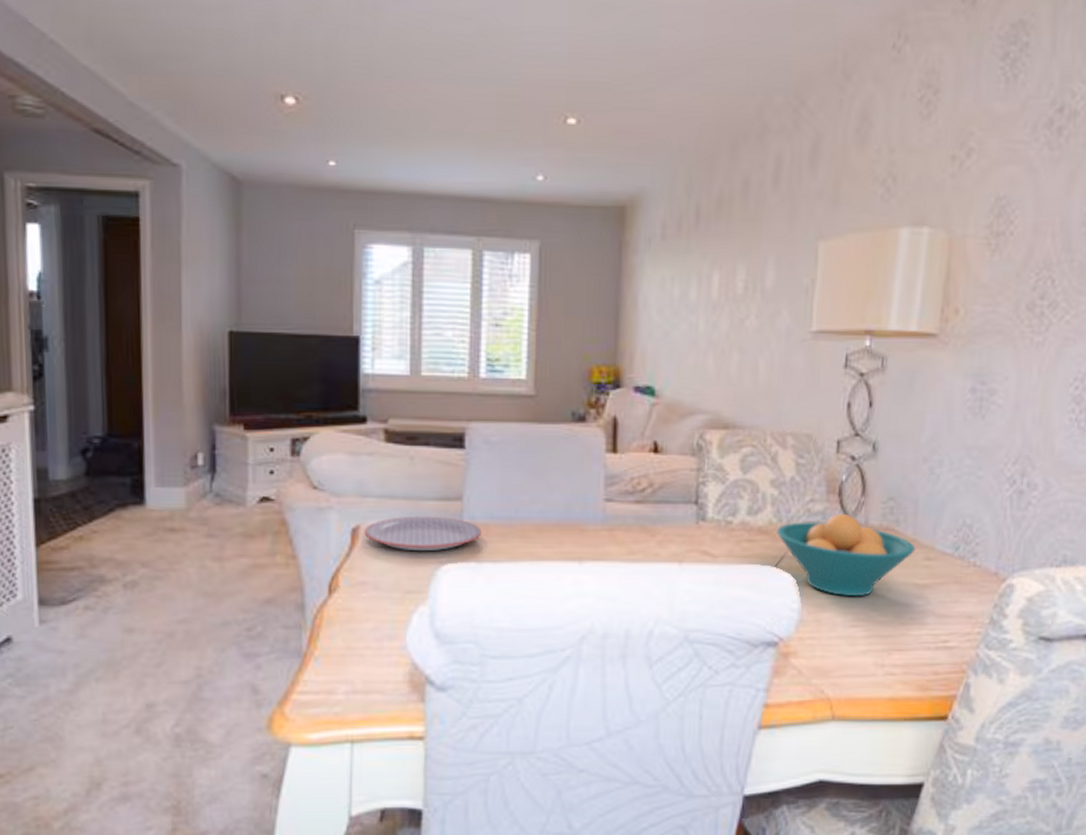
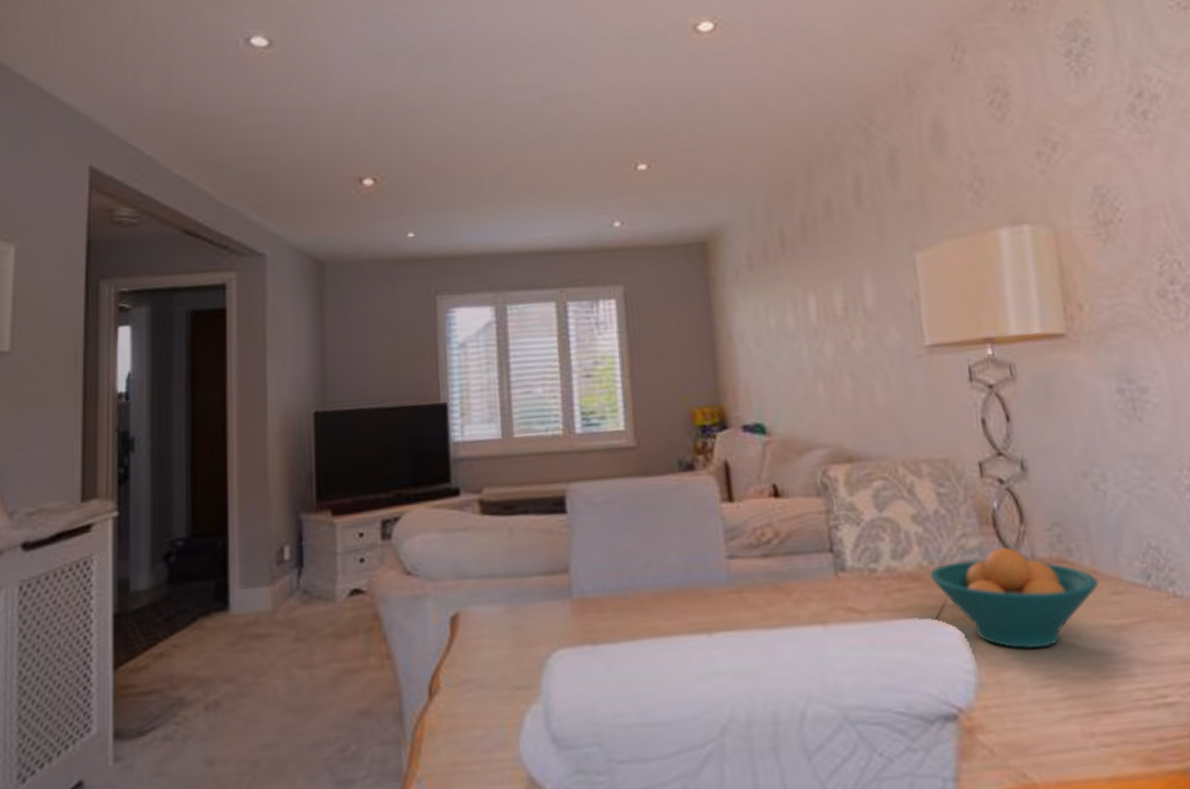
plate: present [364,516,482,552] -> none [464,594,595,638]

